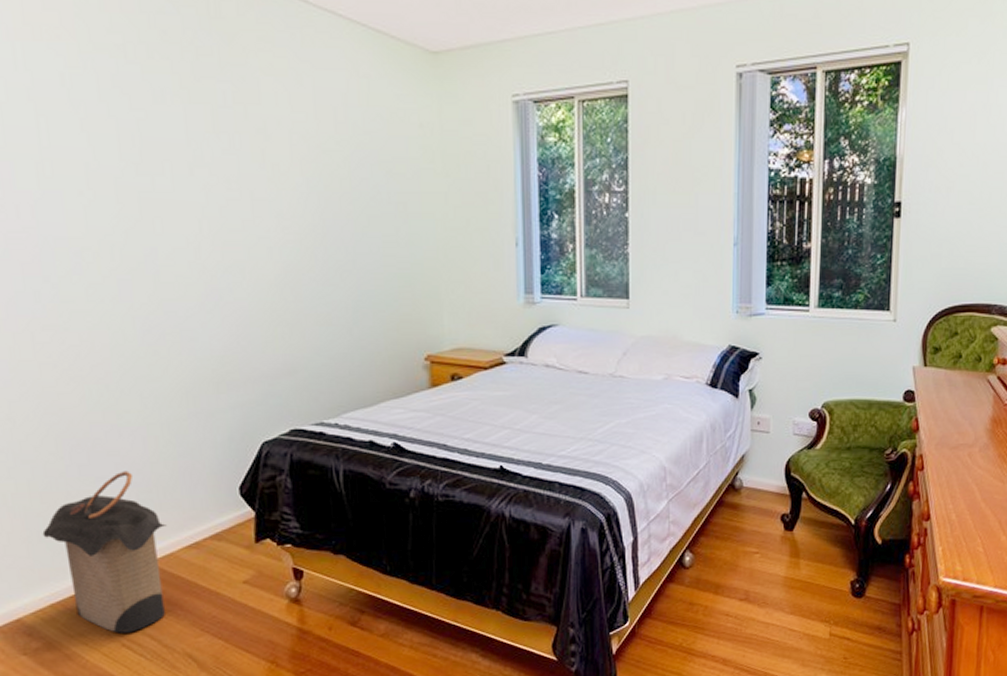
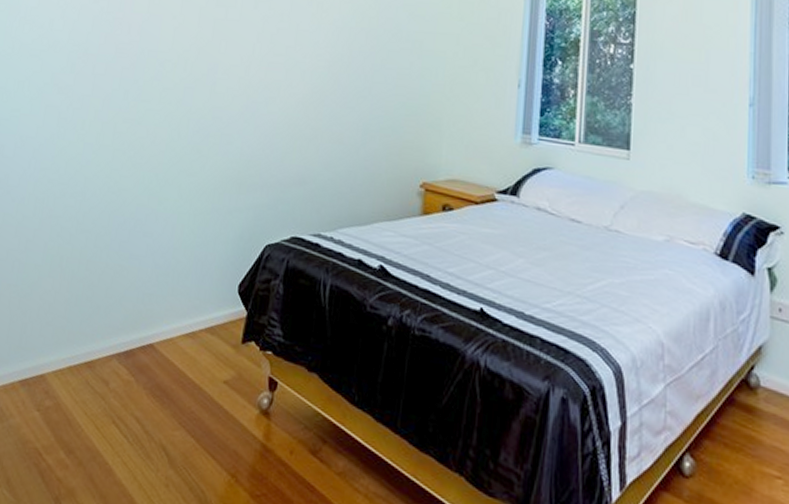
laundry hamper: present [42,470,166,633] -> none [79,252,173,411]

